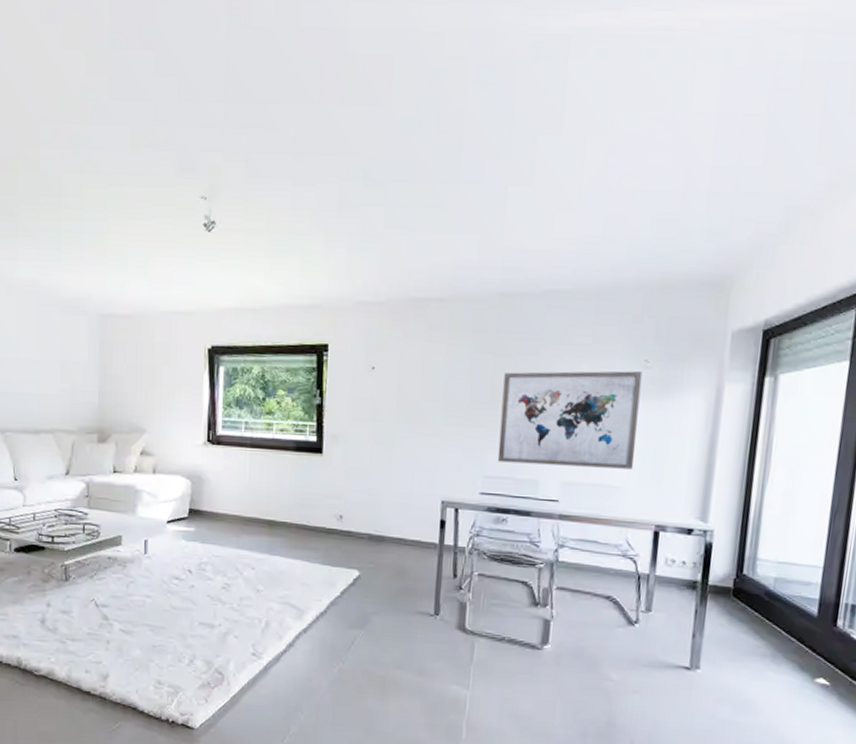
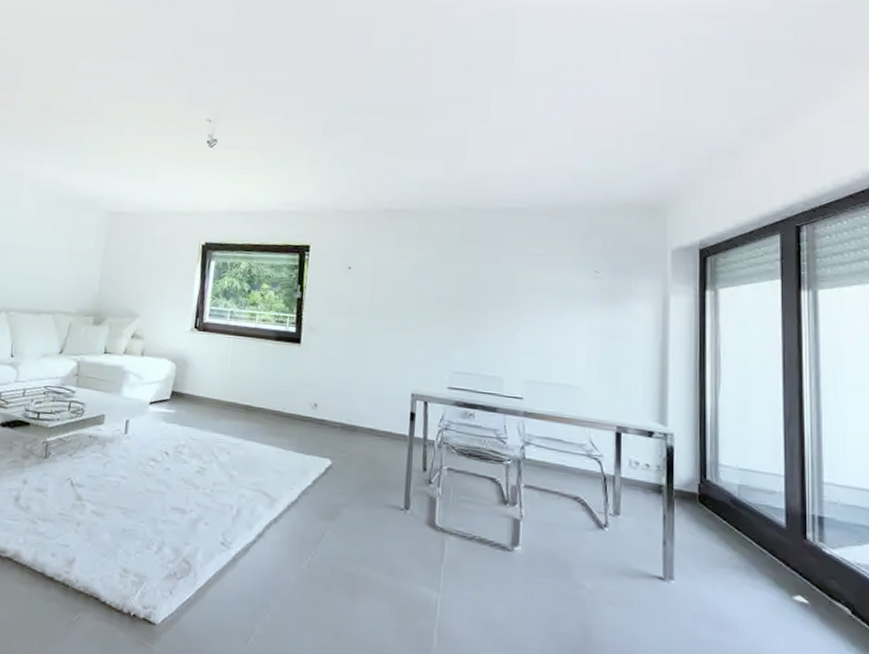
wall art: present [497,371,643,469] -> none [464,277,594,371]

